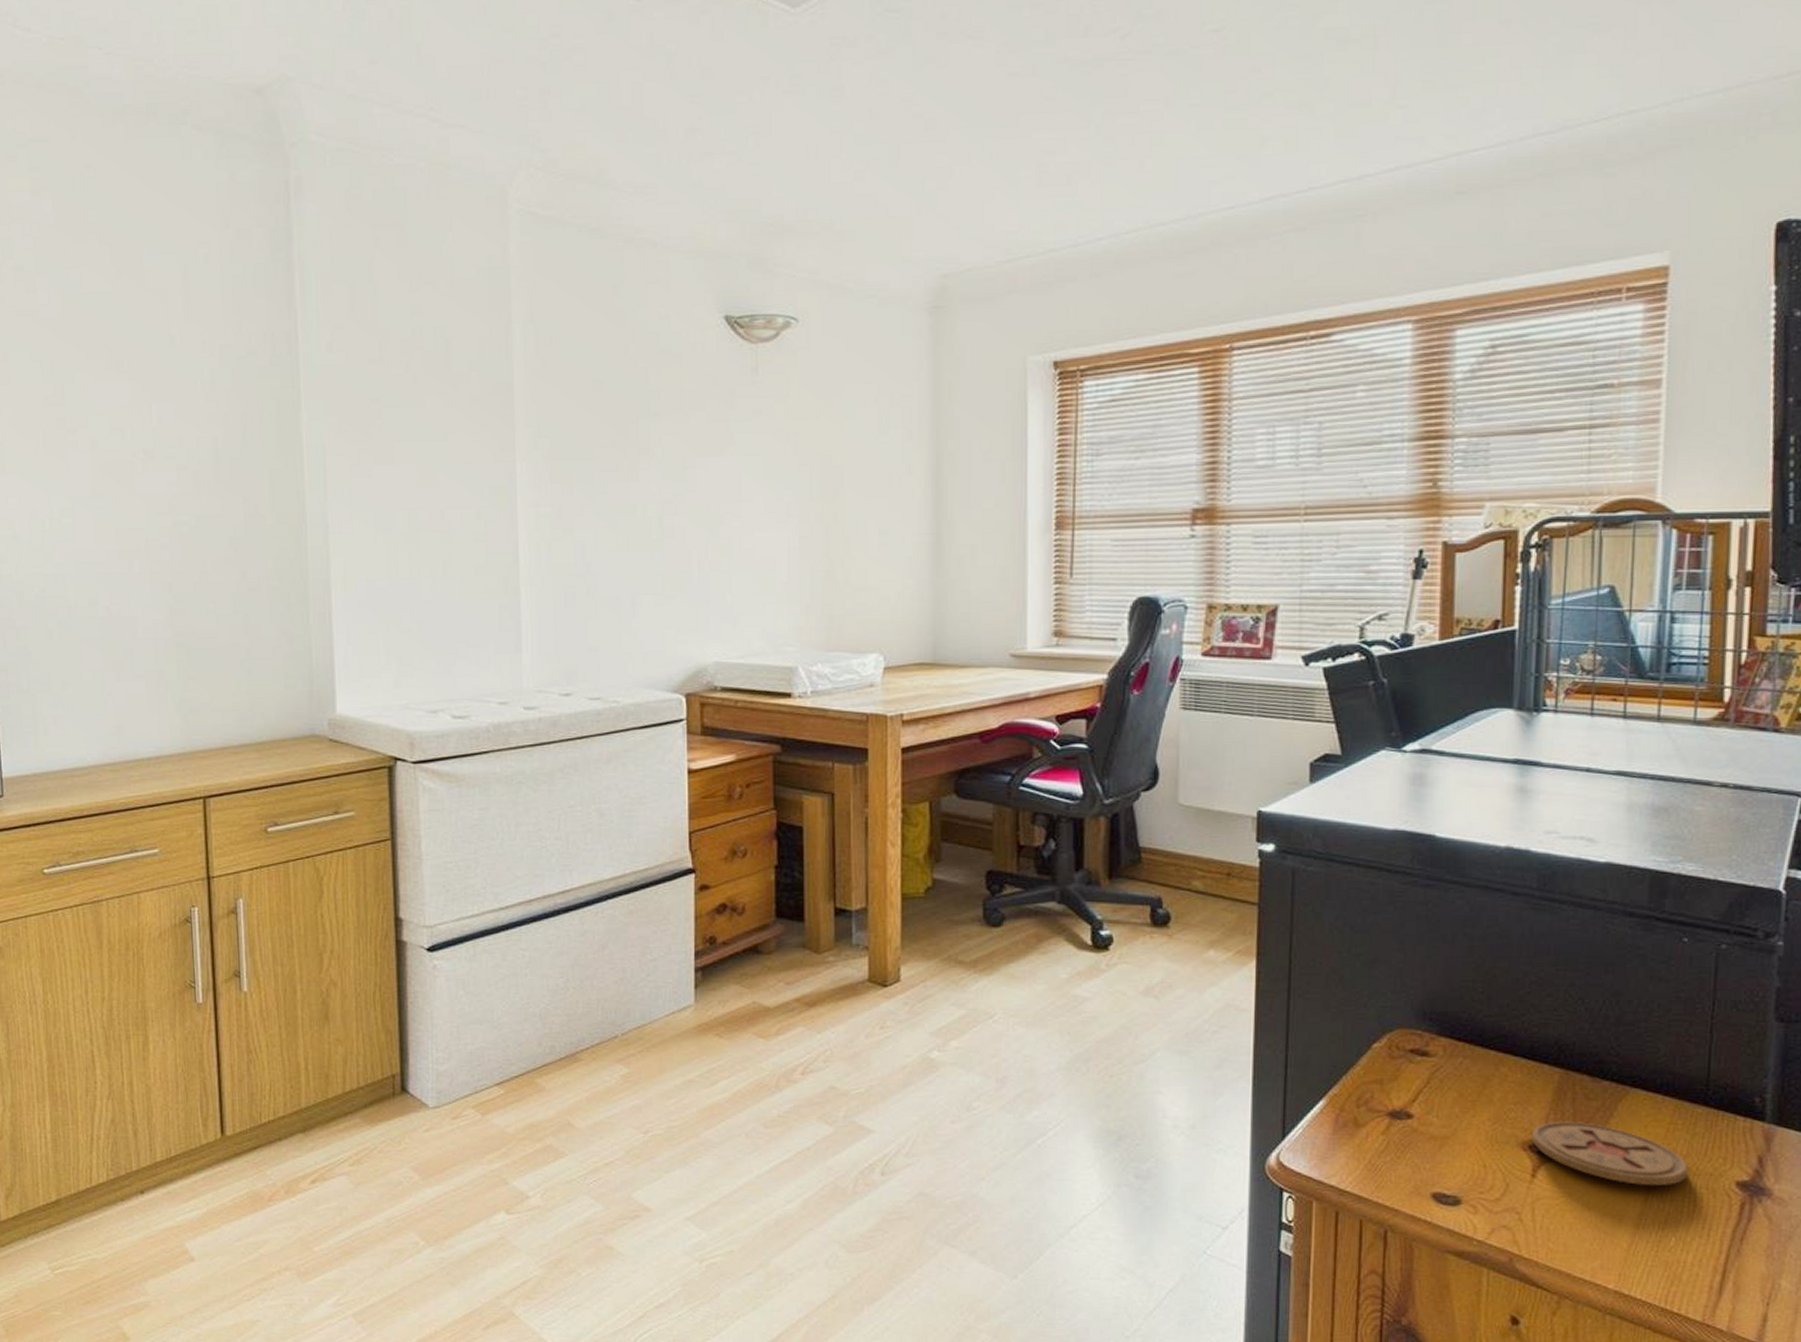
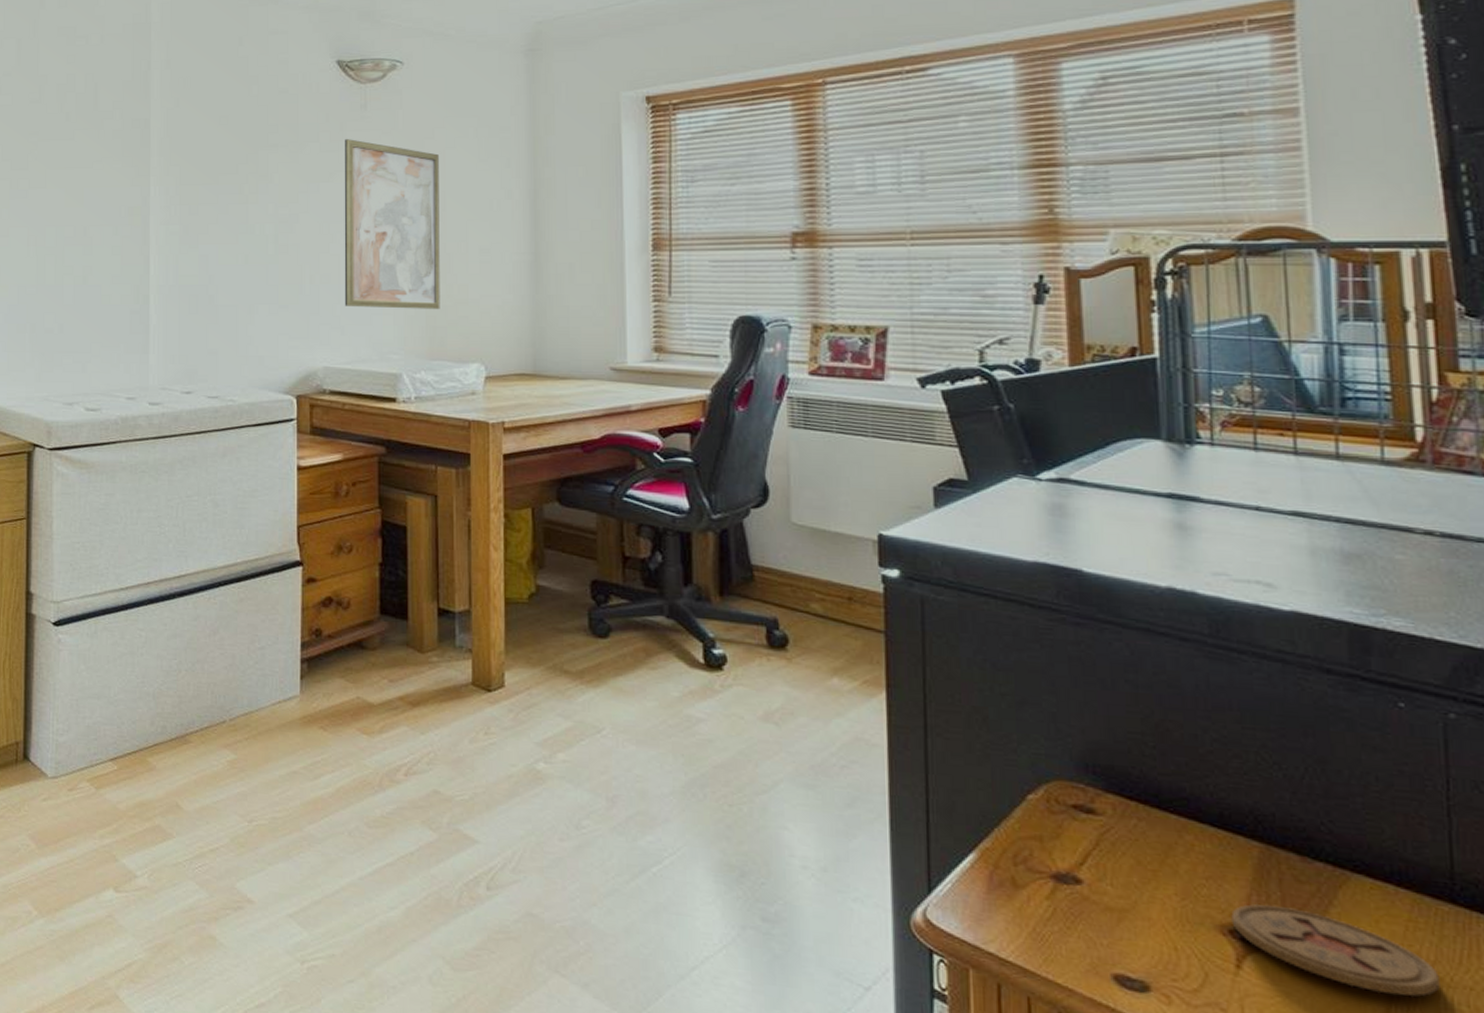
wall art: none [734,407,838,597] -> present [344,139,440,309]

